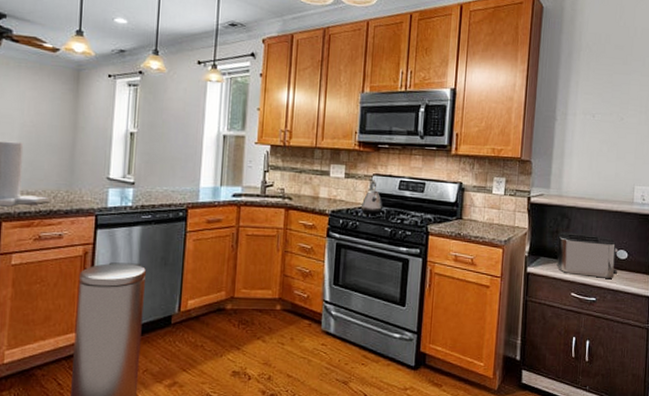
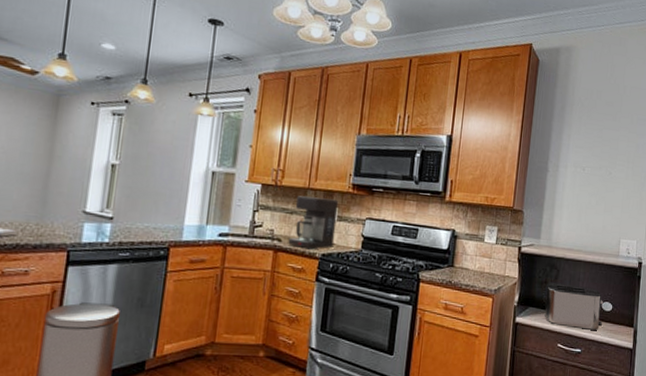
coffee maker: none [298,155,346,207] -> present [288,195,339,250]
kettle: present [360,180,384,215] -> none [352,224,375,260]

